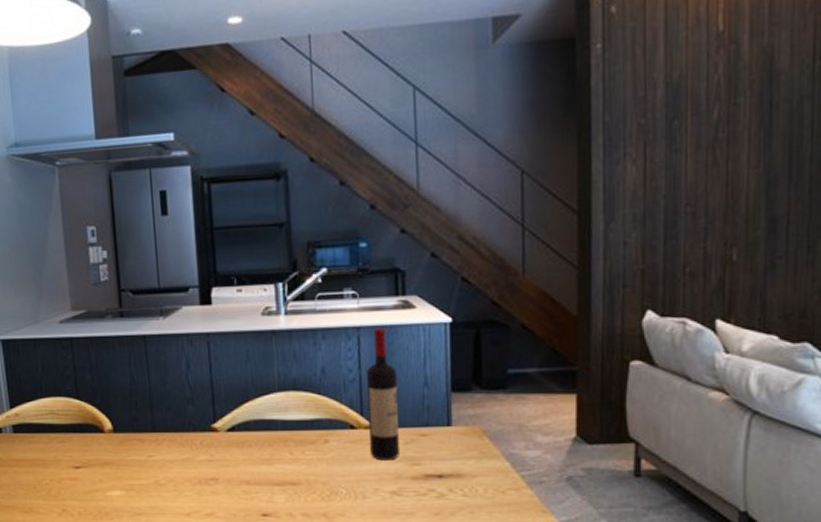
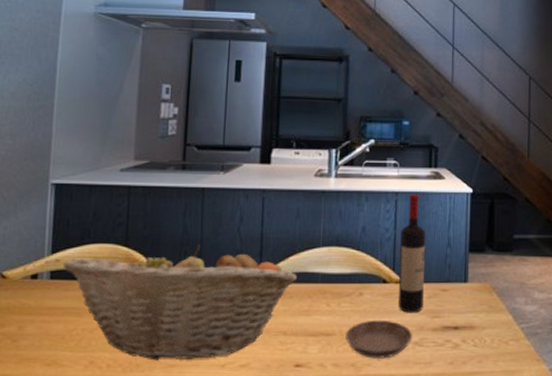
fruit basket: none [22,394,254,509] -> present [62,245,297,361]
saucer: none [313,468,389,510] -> present [345,320,412,360]

